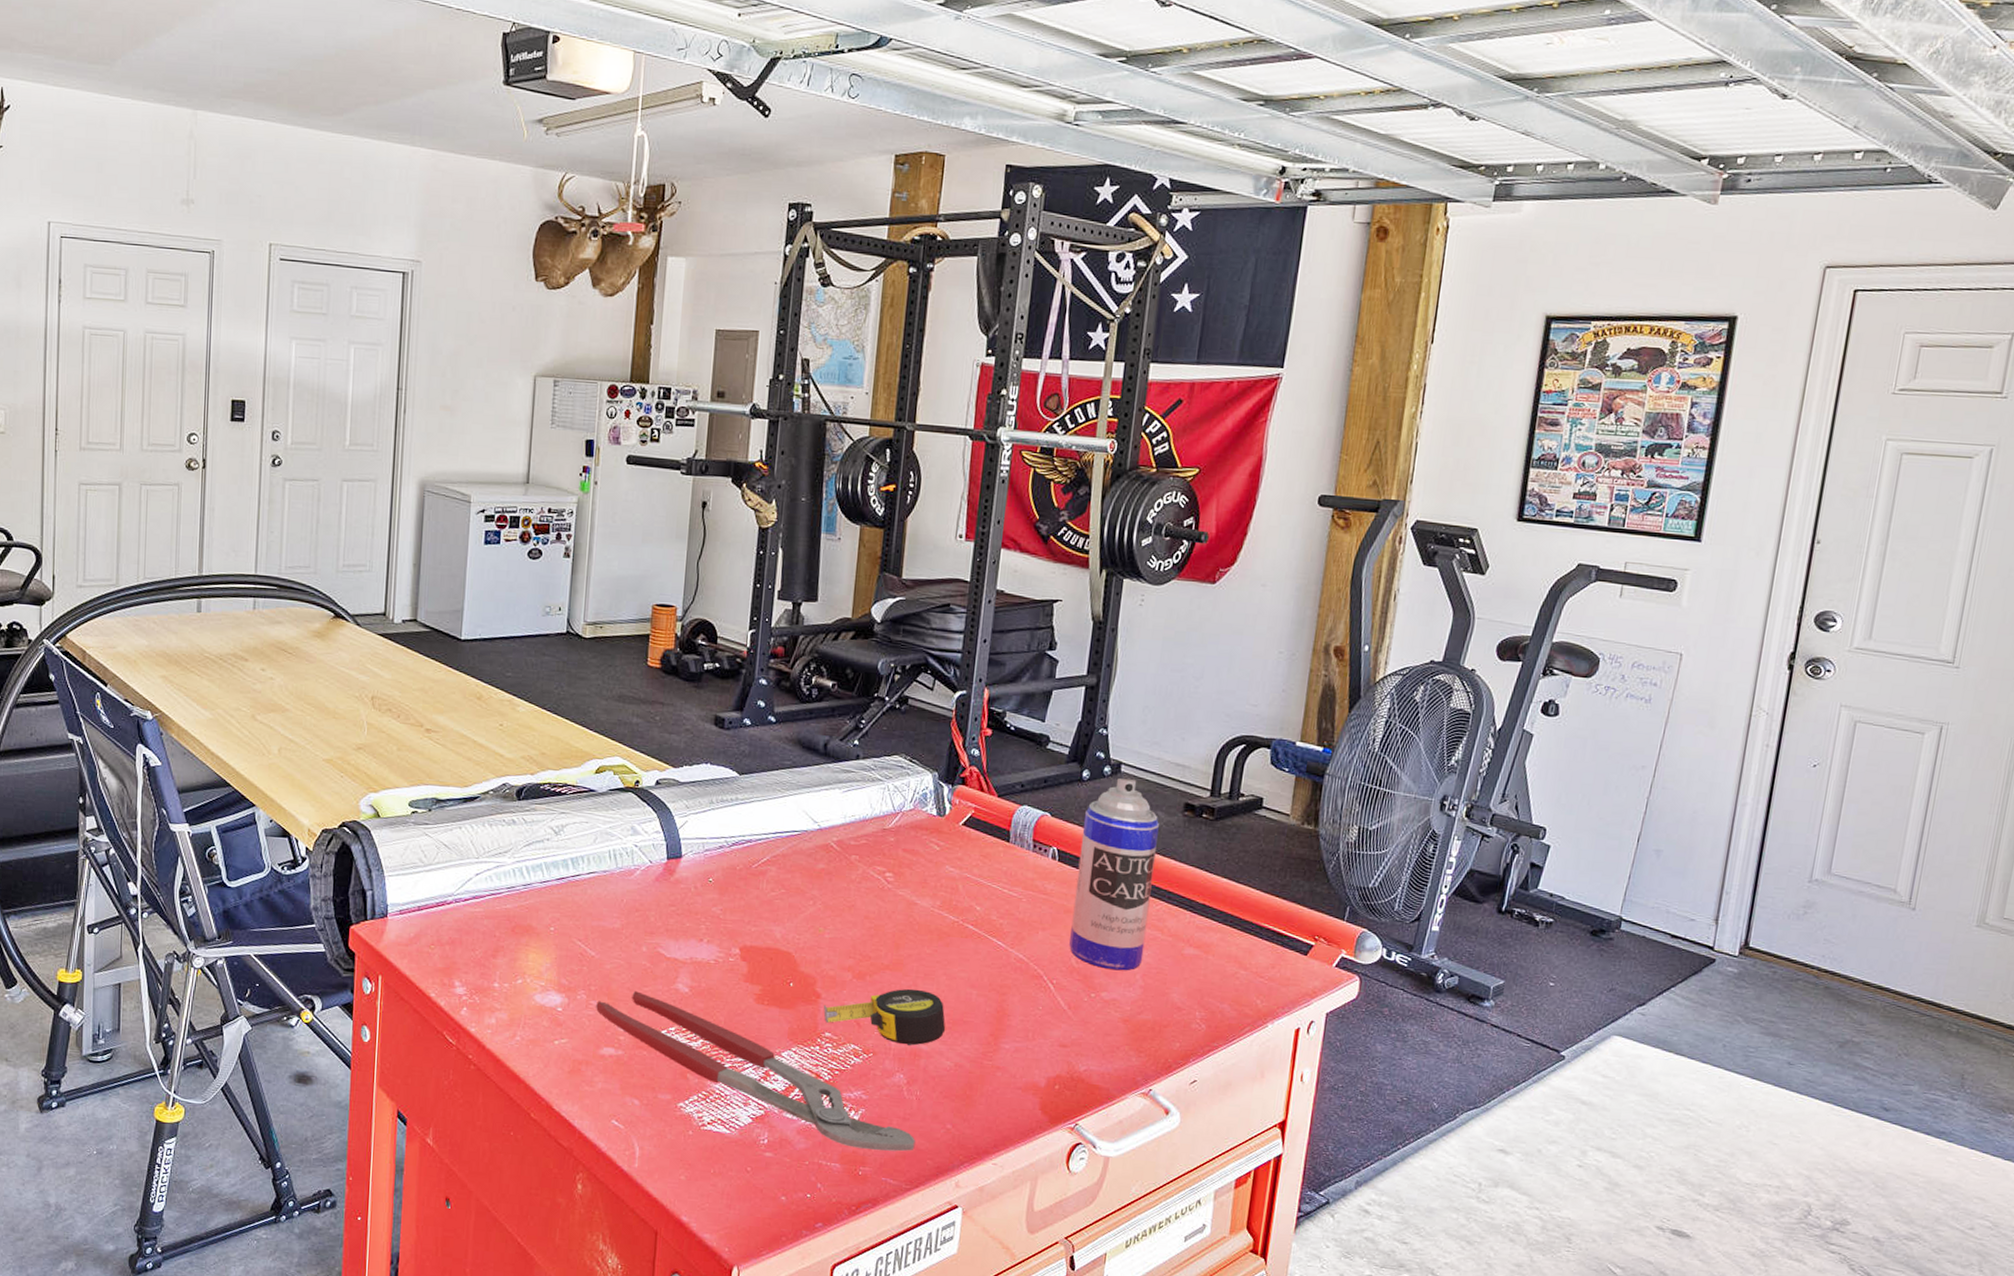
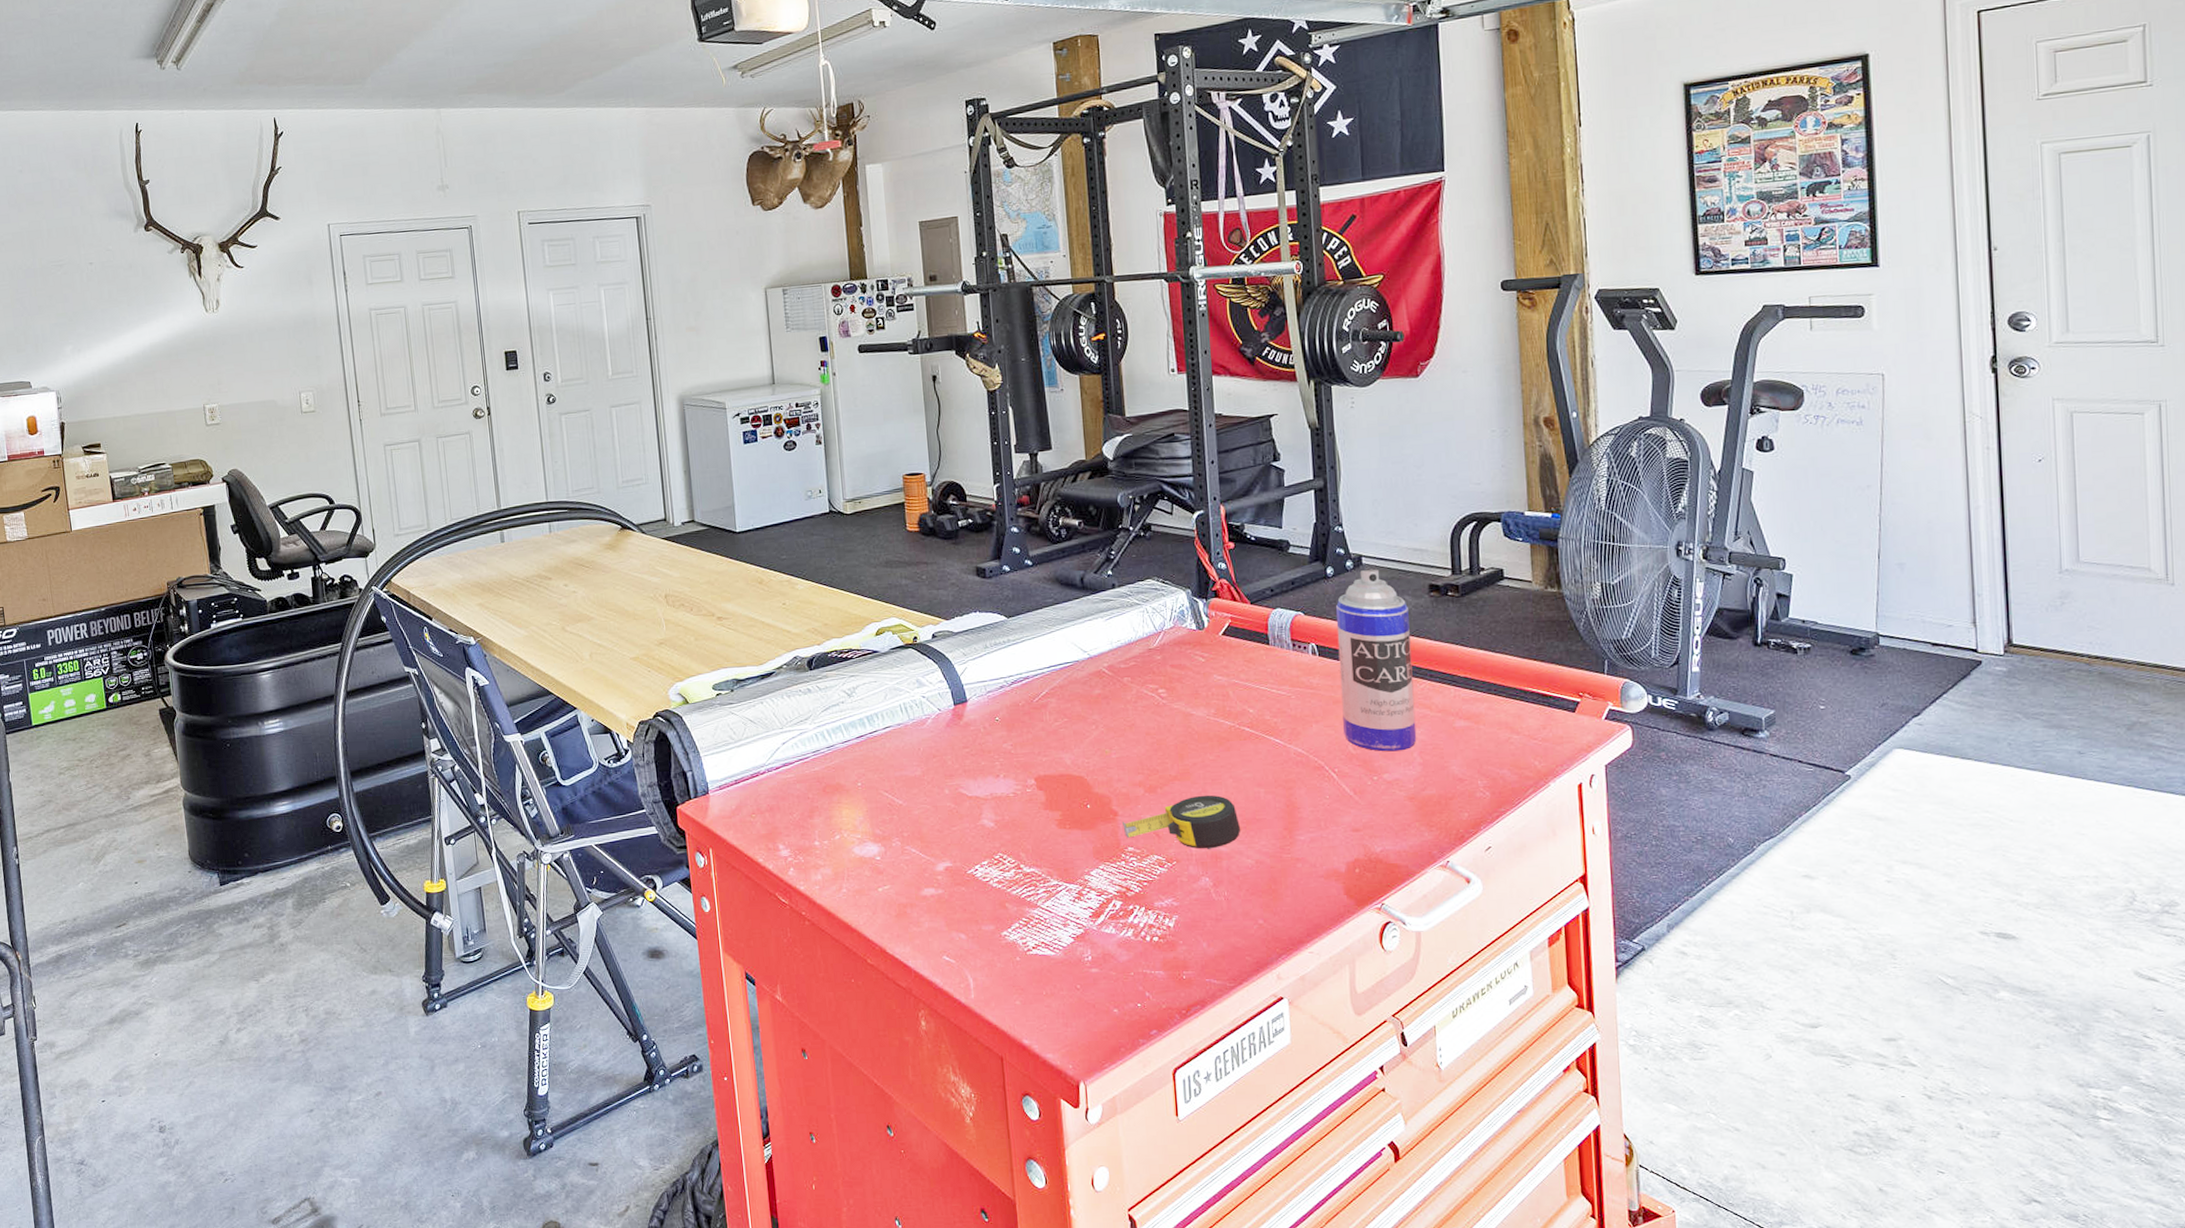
pliers: present [596,991,916,1152] -> none [911,832,1232,954]

